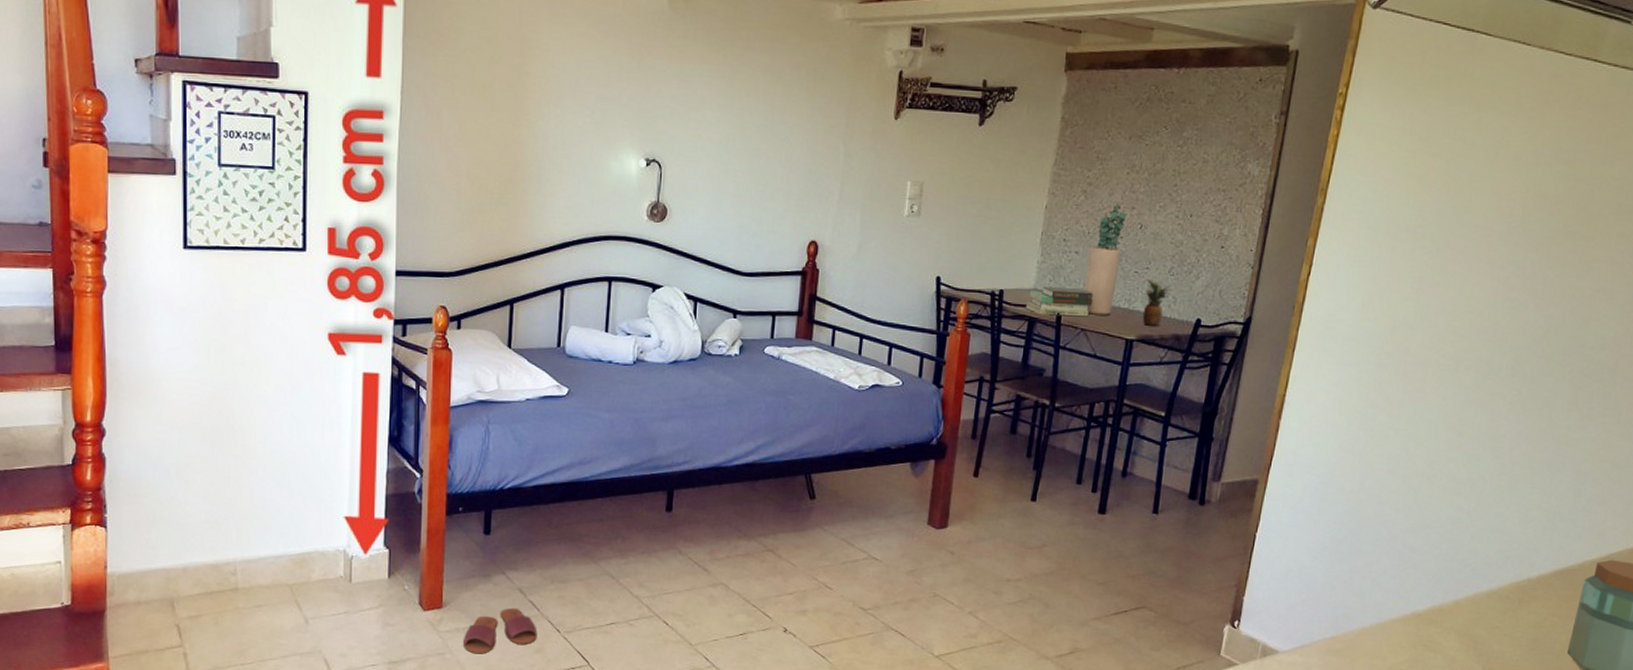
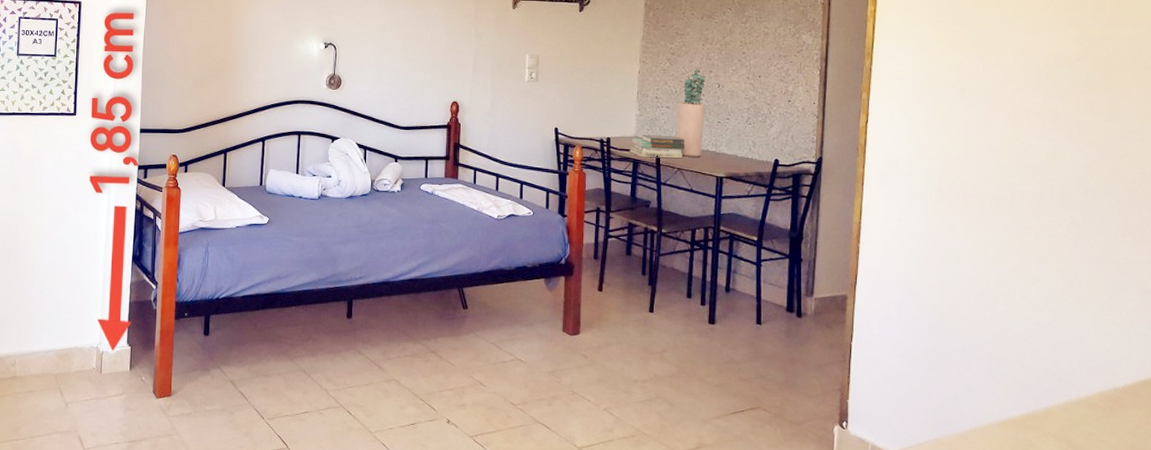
slippers: present [463,607,537,654] -> none [187,397,246,436]
fruit: present [1142,279,1172,327] -> none [728,128,751,166]

